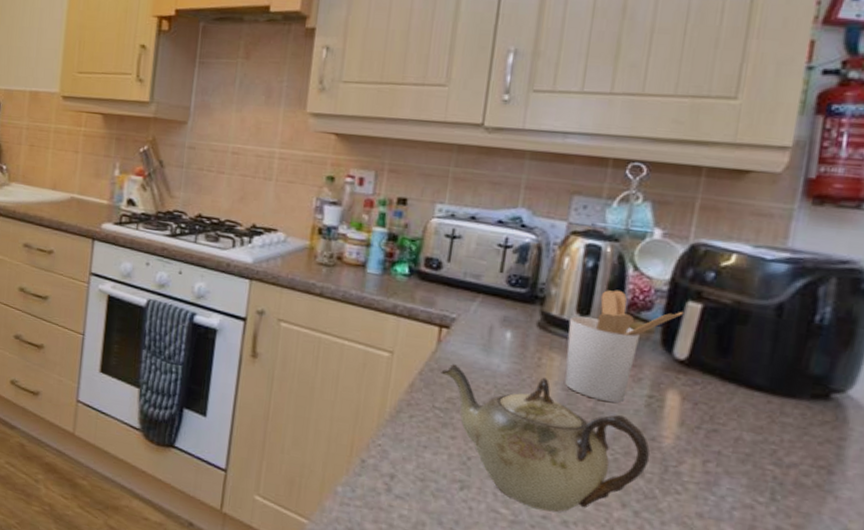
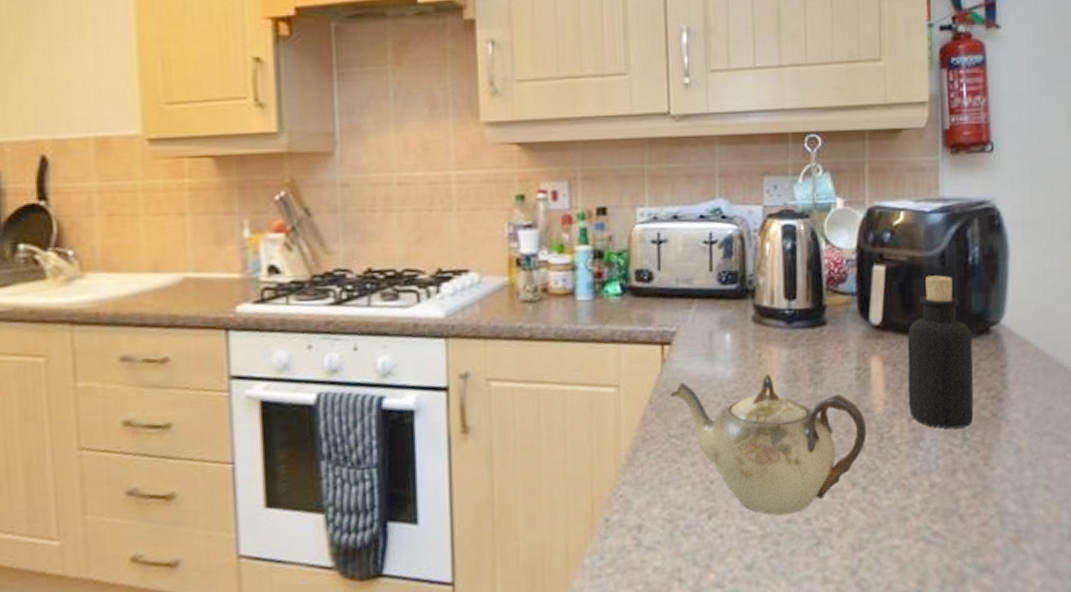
utensil holder: present [564,289,684,403] -> none [779,267,872,384]
bottle: none [705,324,805,489] -> present [907,275,974,430]

